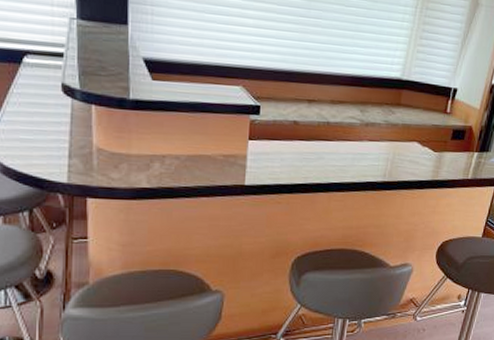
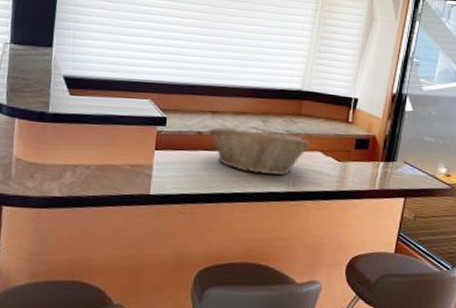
fruit basket: none [303,116,407,166] -> present [207,127,309,176]

